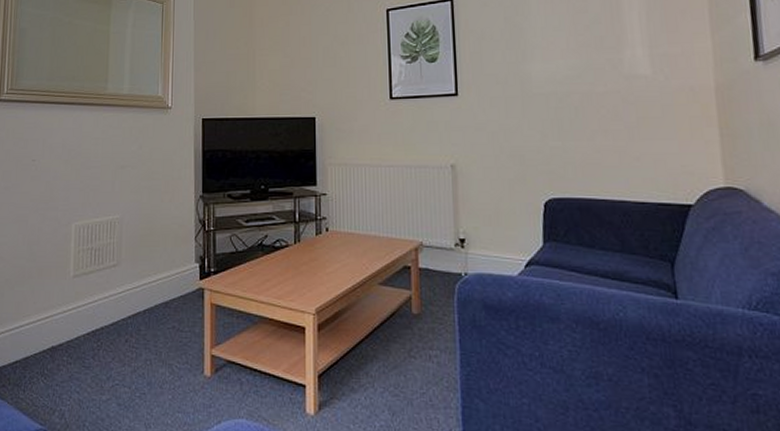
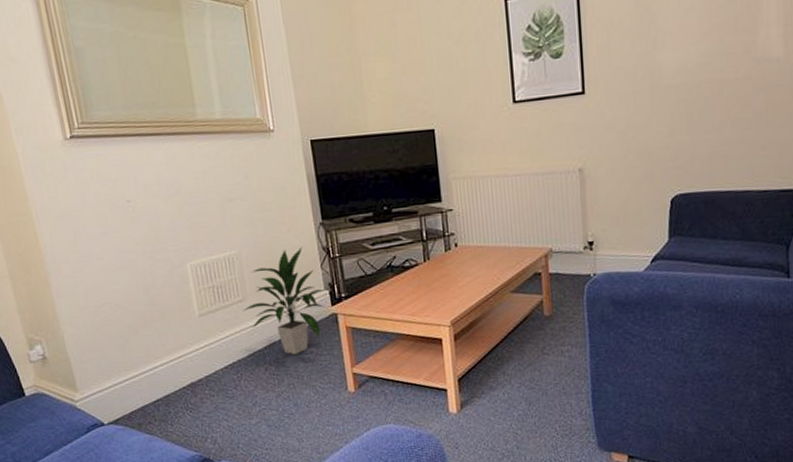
indoor plant: none [114,216,196,327] -> present [242,246,326,354]

